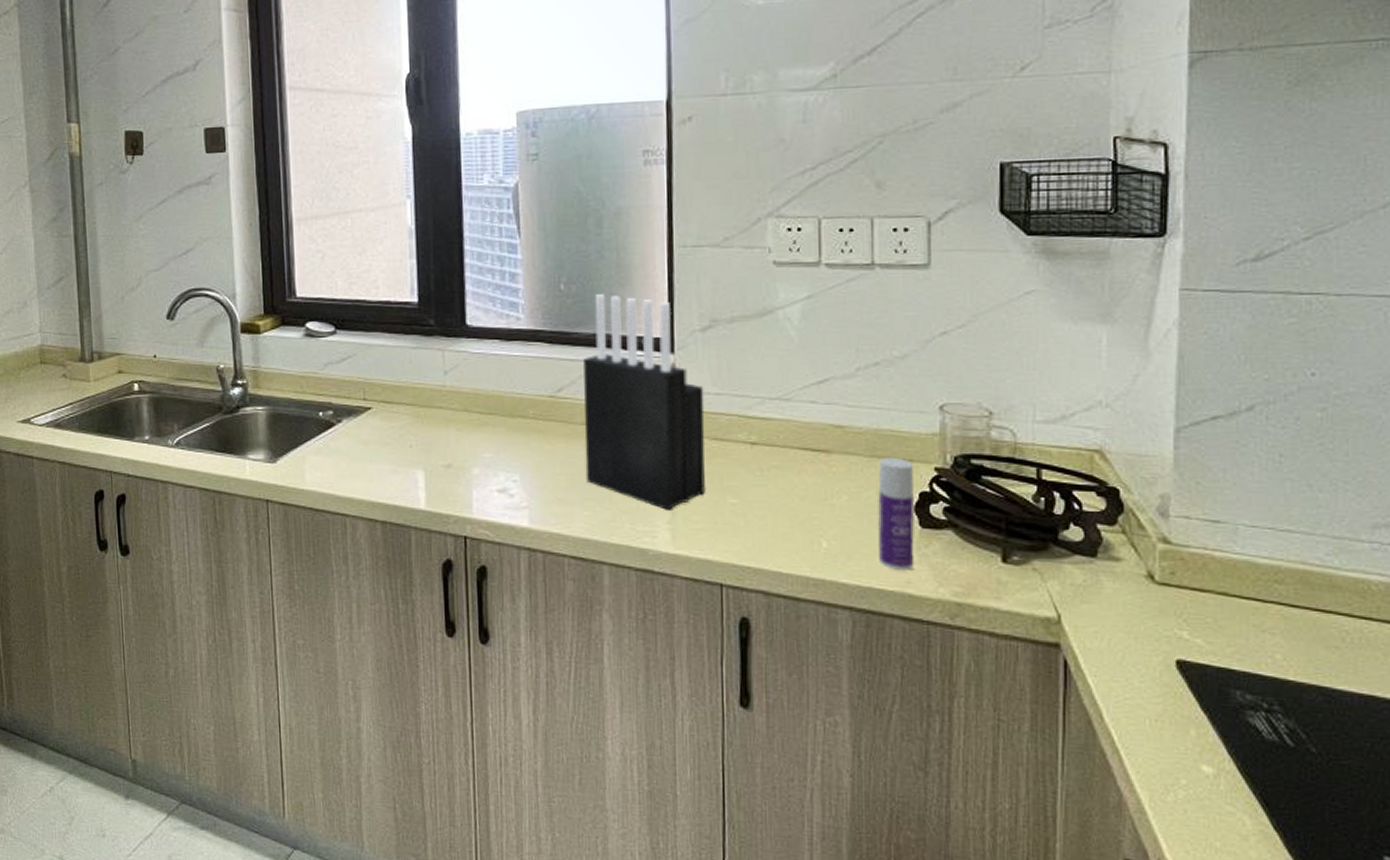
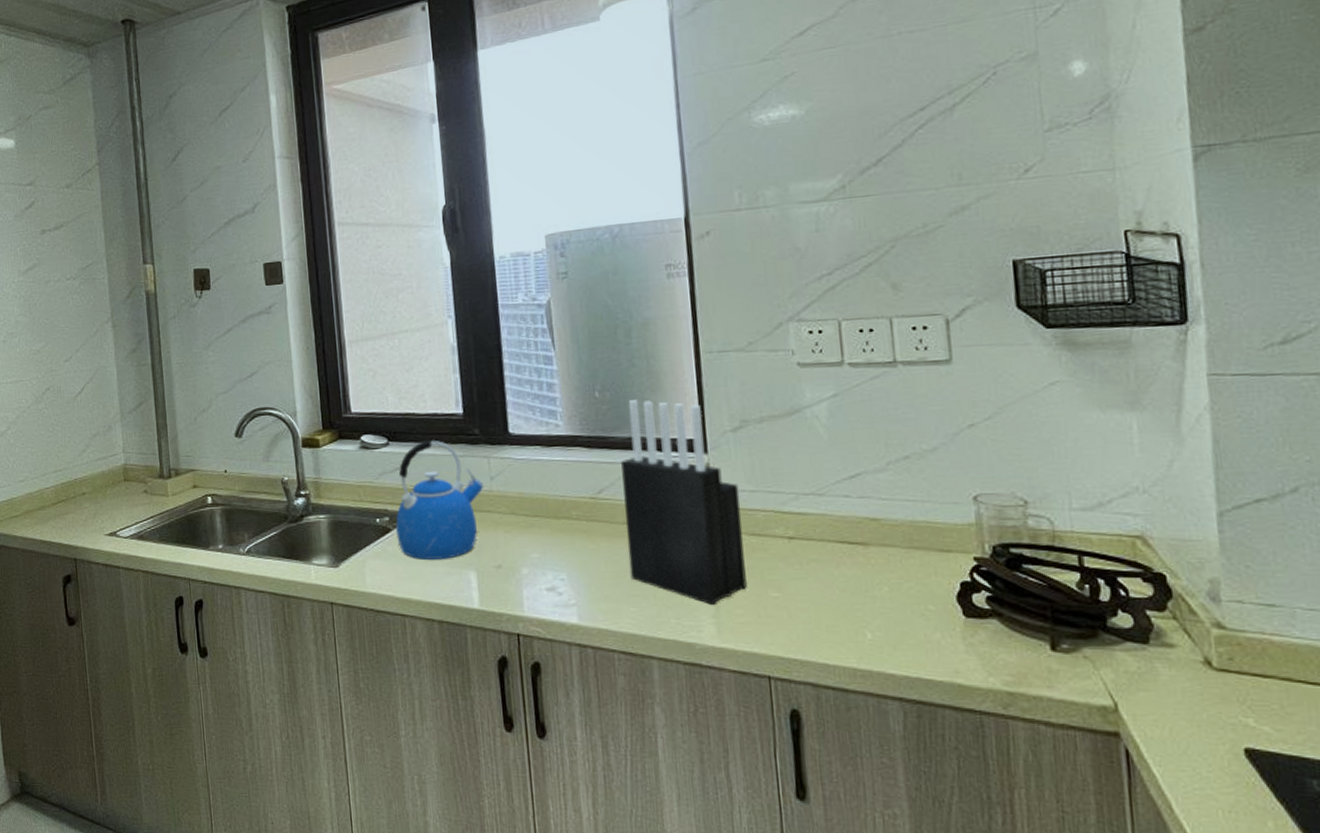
kettle: none [340,329,437,457] -> present [396,440,484,559]
bottle: present [877,457,915,570] -> none [917,548,961,660]

